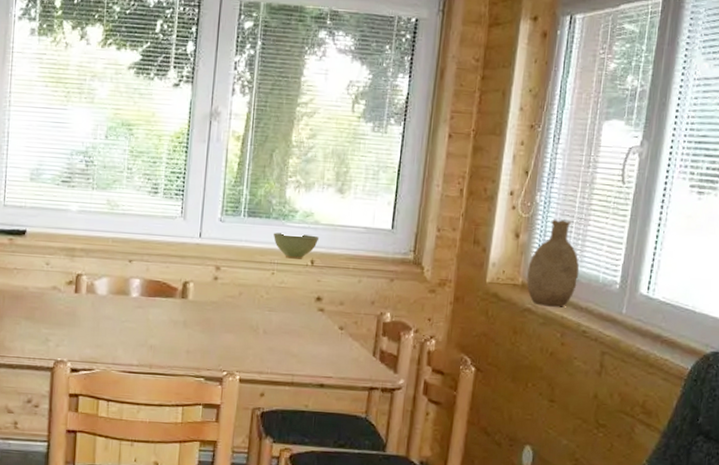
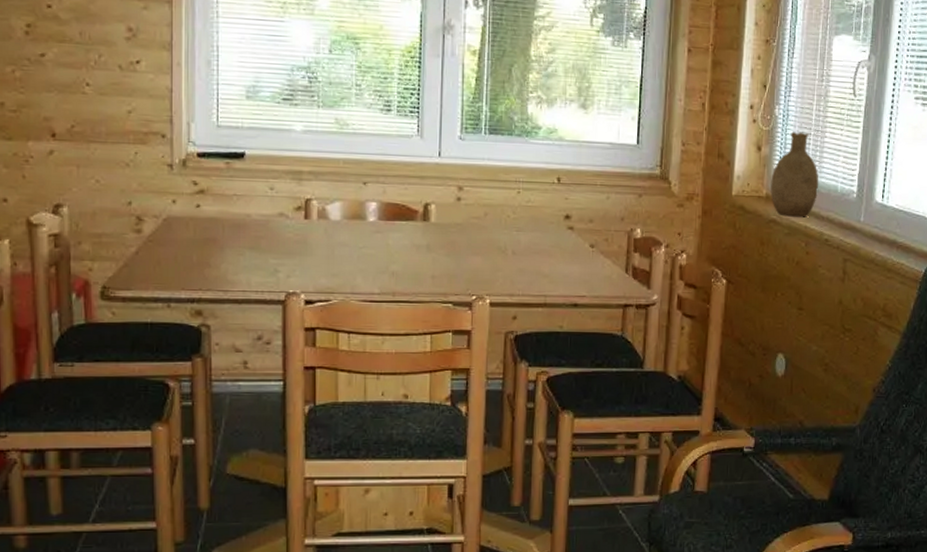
bowl: present [273,233,320,259] -> none [516,150,565,177]

